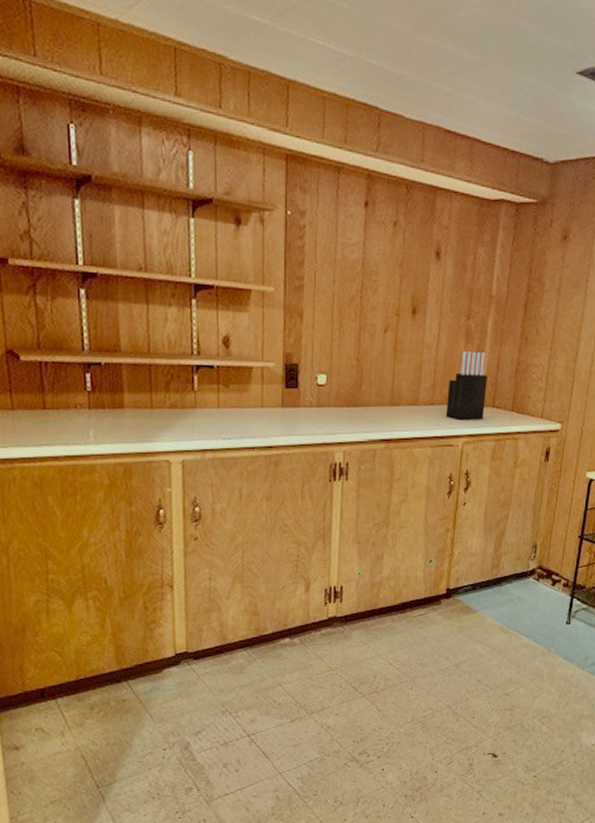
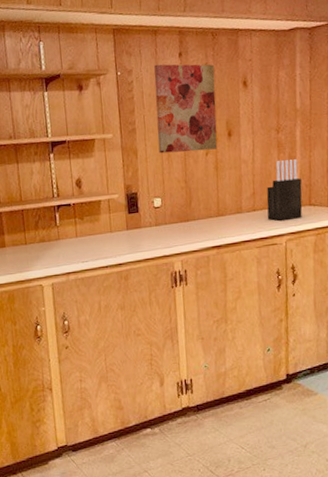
wall art: none [329,210,404,327] -> present [154,64,218,154]

